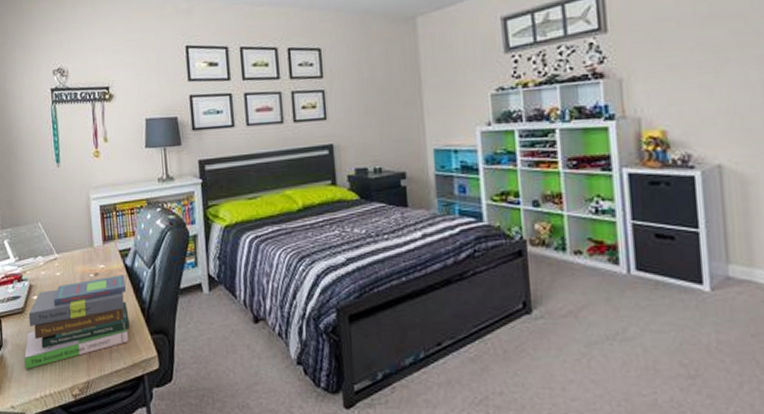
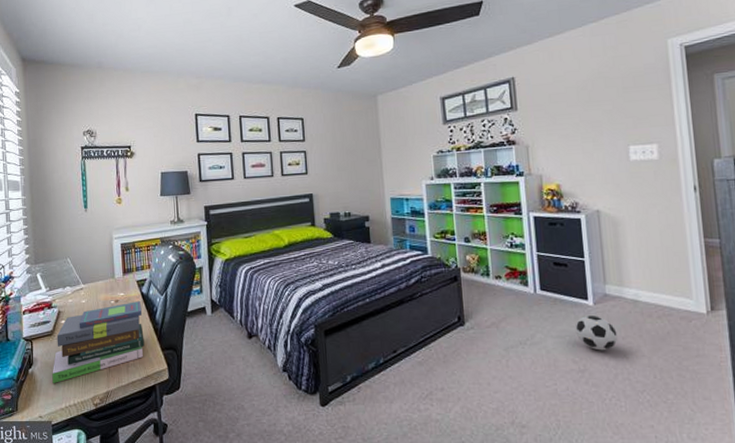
soccer ball: none [683,303,745,351] -> present [575,314,618,351]

